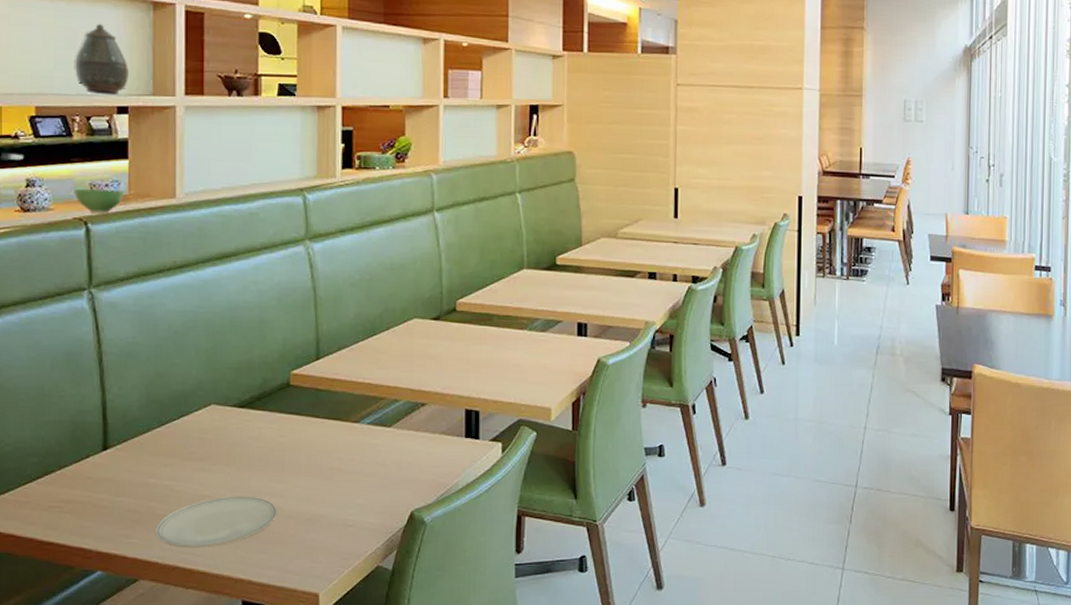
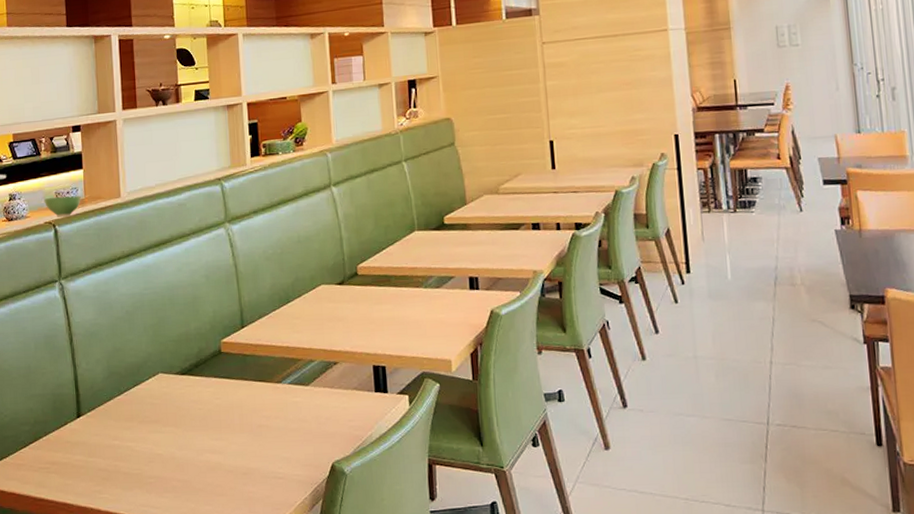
decorative jar: present [76,24,129,96] -> none [40,60,79,119]
plate: present [156,496,277,548] -> none [122,453,219,501]

